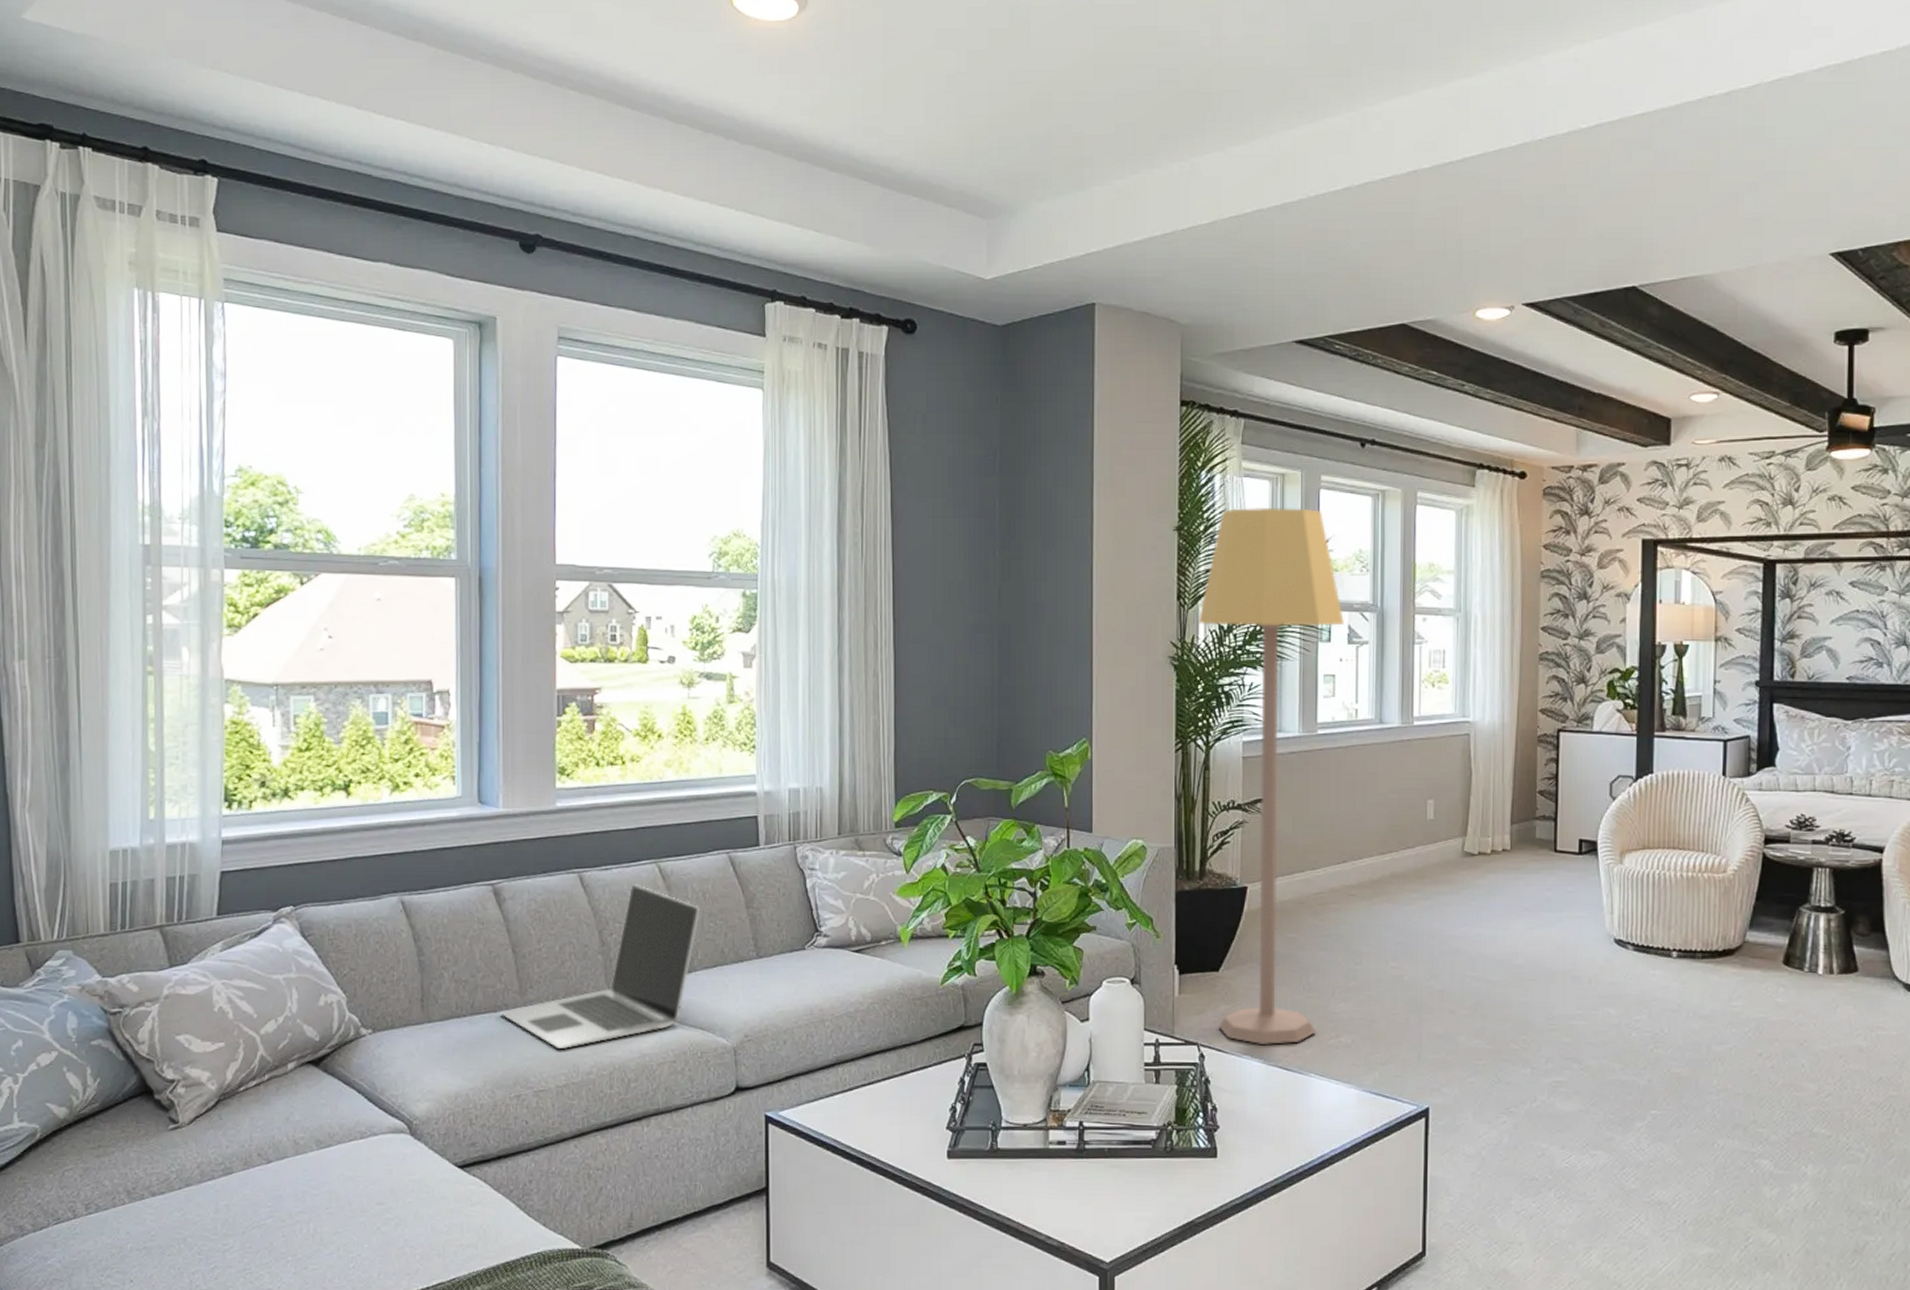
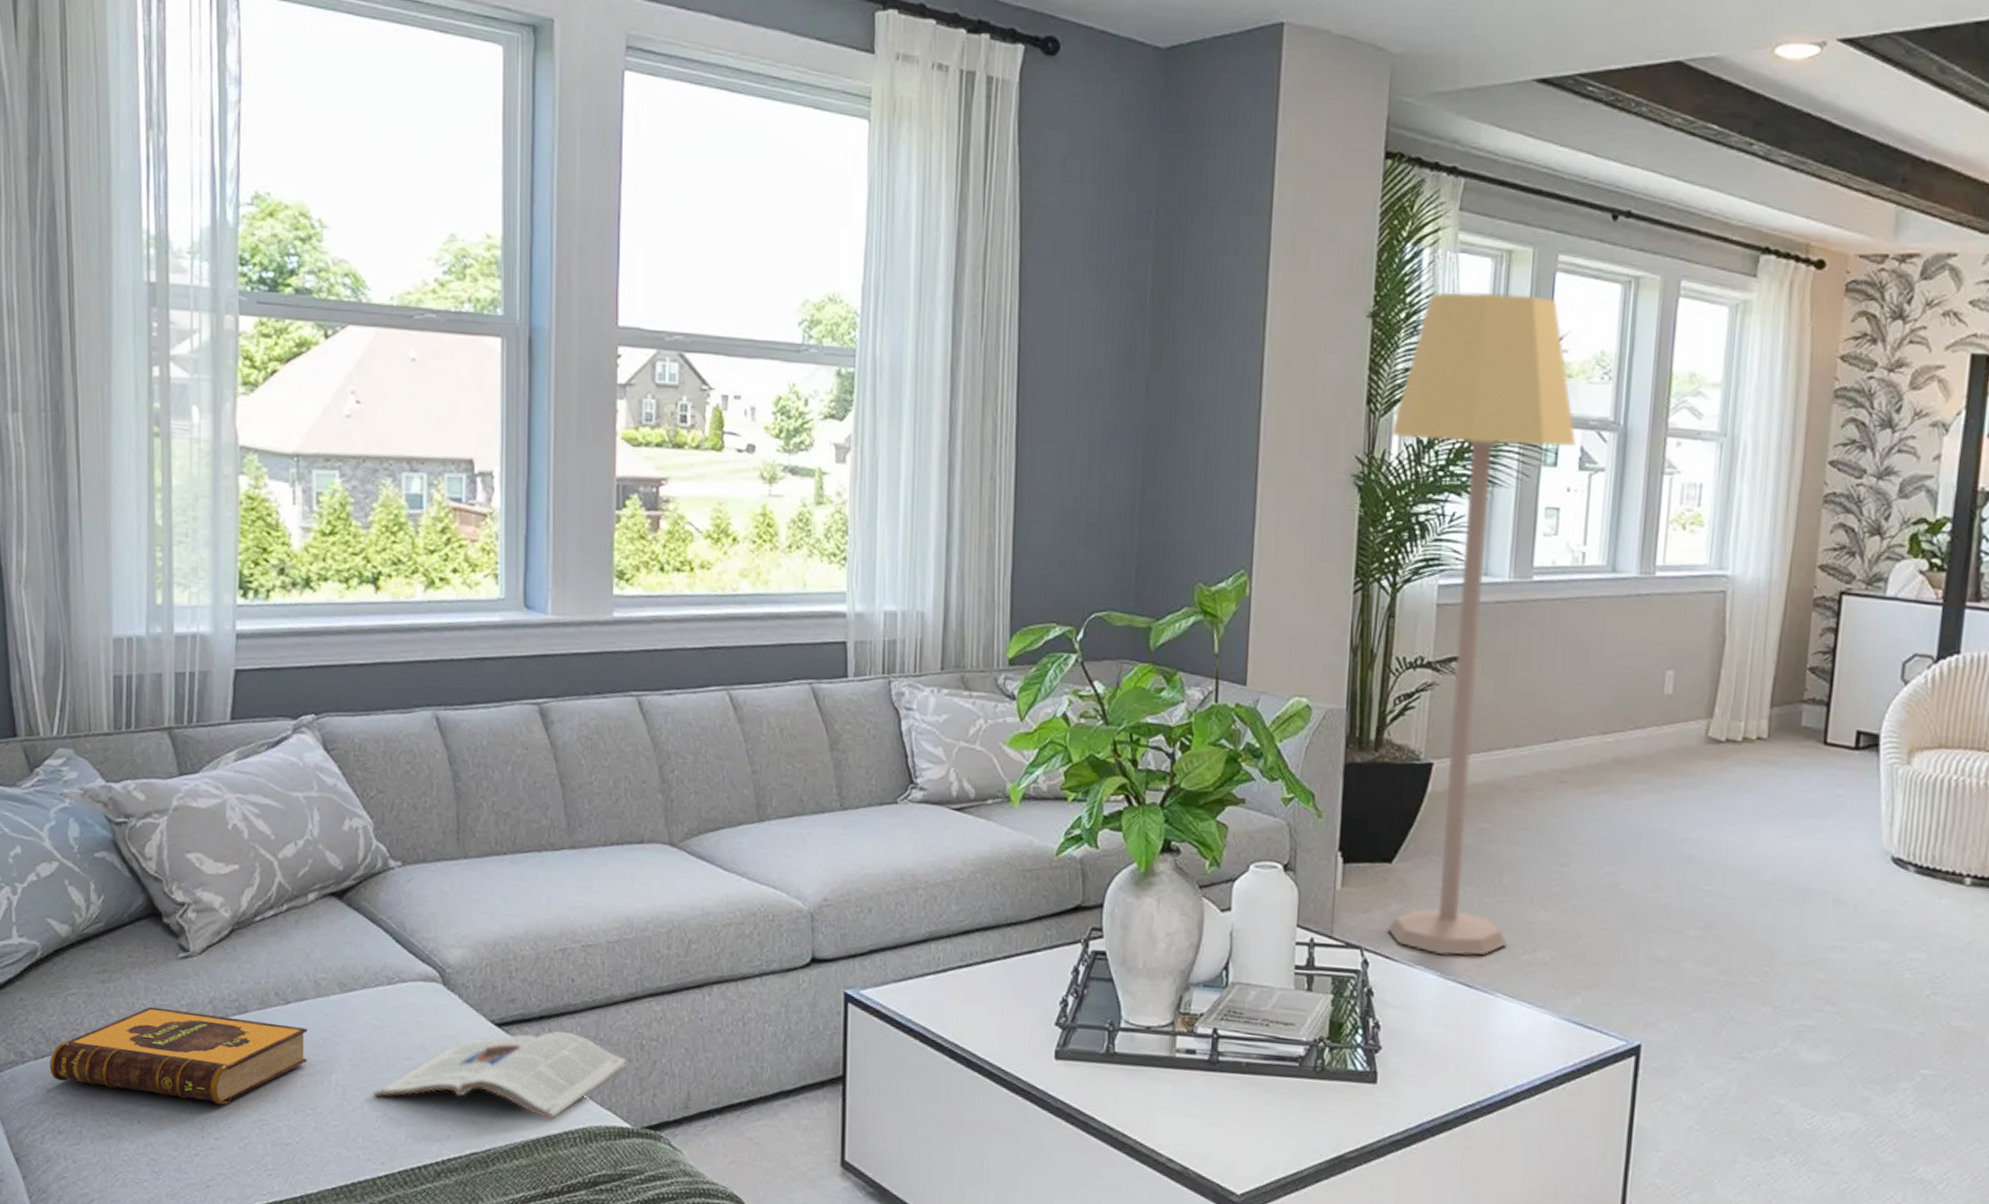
hardback book: none [46,1175,288,1259] -> present [49,1006,308,1105]
magazine: none [348,1167,576,1248] -> present [374,1030,627,1120]
laptop: present [500,884,700,1050] -> none [545,714,776,901]

